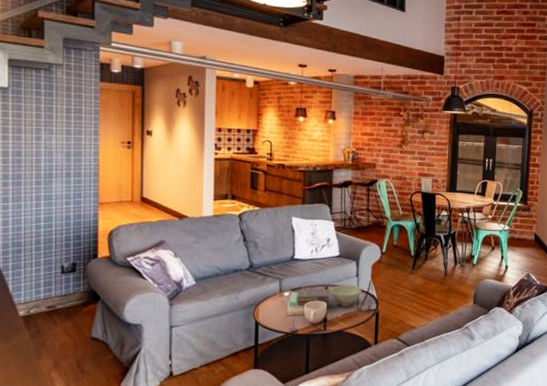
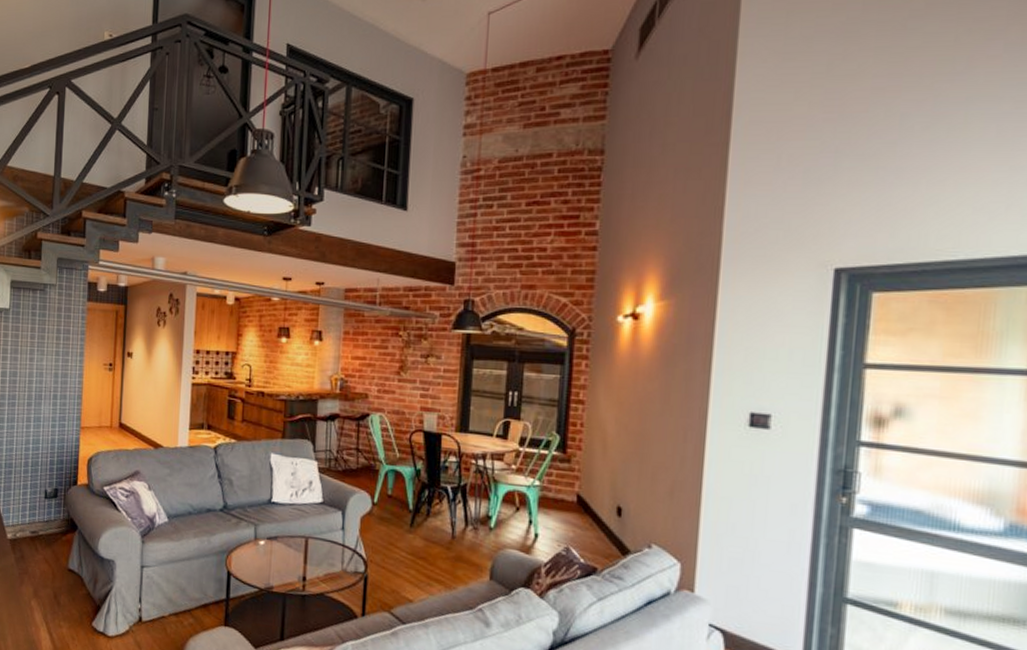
books: present [286,288,329,316] -> none [261,539,310,570]
cup: present [303,300,328,324] -> none [280,553,308,582]
bowl: present [331,284,362,307] -> none [311,537,348,566]

